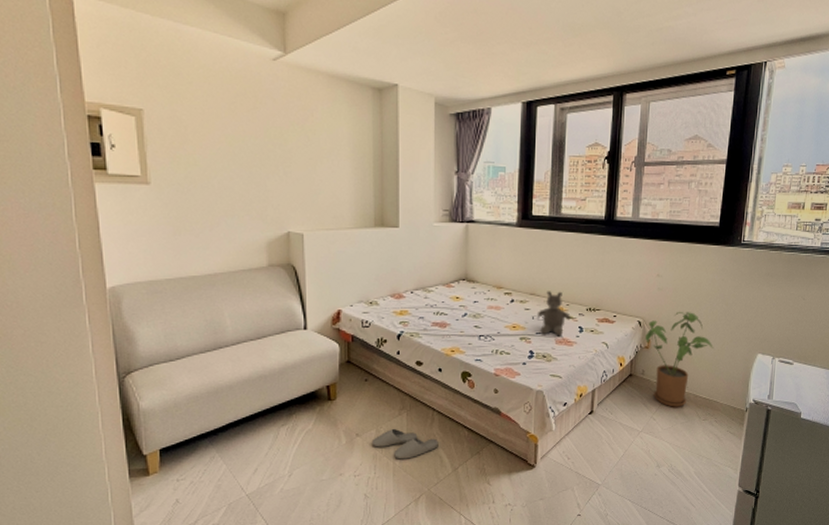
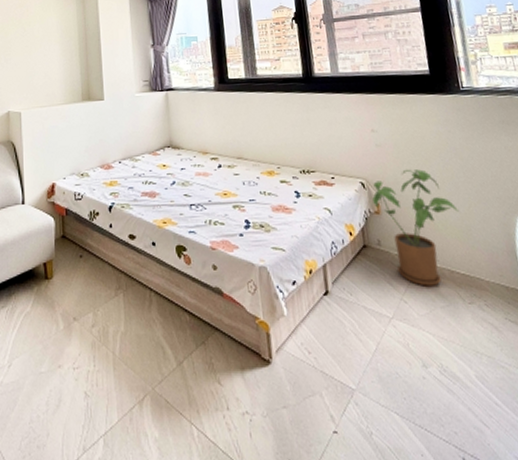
slippers: present [371,428,438,460] -> none [89,311,159,350]
stuffed bear: present [537,291,571,336] -> none [247,153,285,203]

